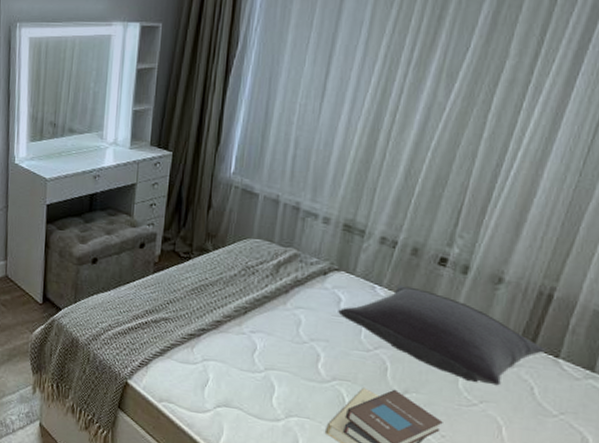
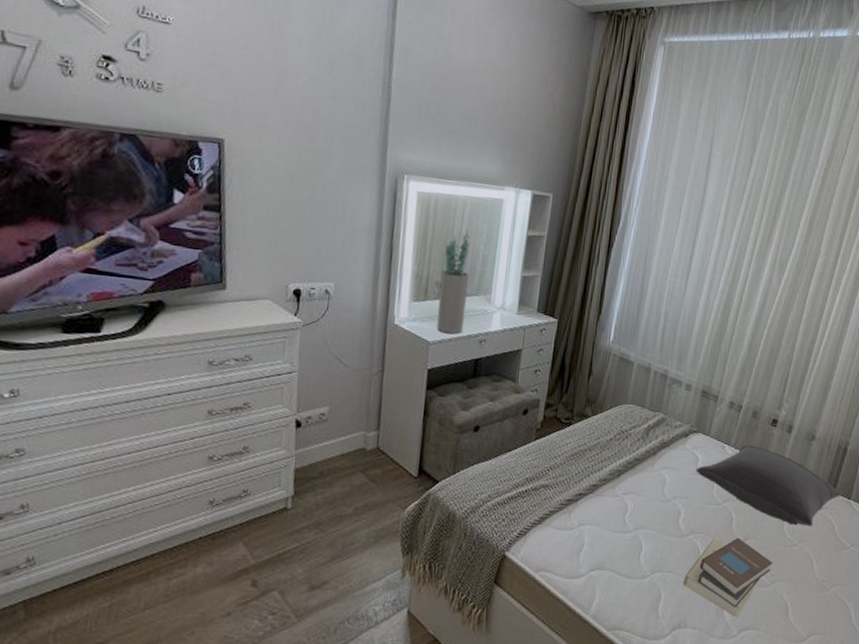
vase: none [53,69,81,171] -> present [436,230,470,335]

